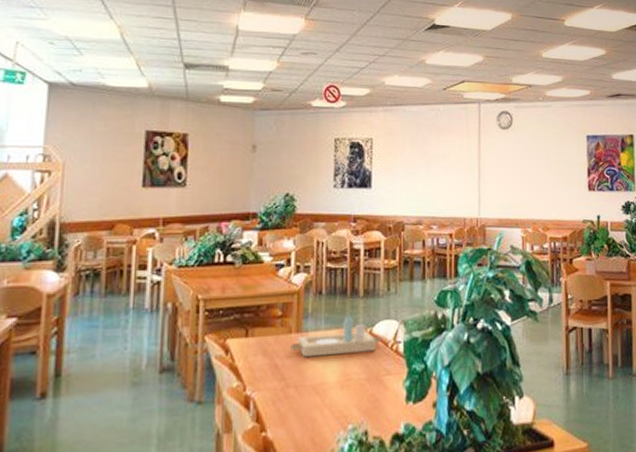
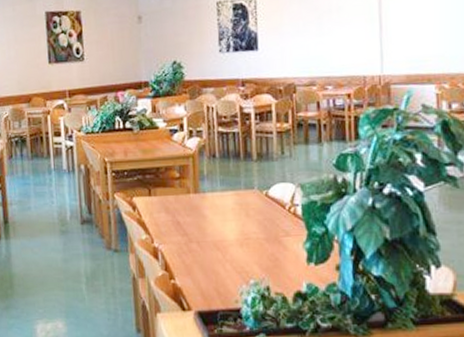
serving tray: present [291,315,381,358] -> none [190,177,278,216]

